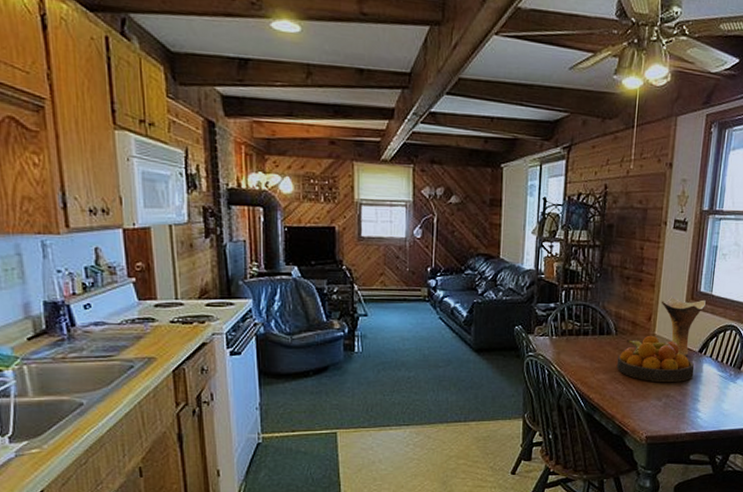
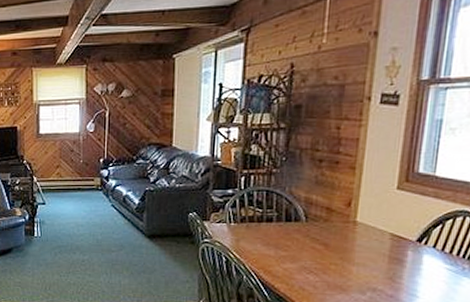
fruit bowl: present [616,335,694,382] -> none [307,222,411,275]
vase: present [661,296,706,356] -> none [364,178,426,245]

